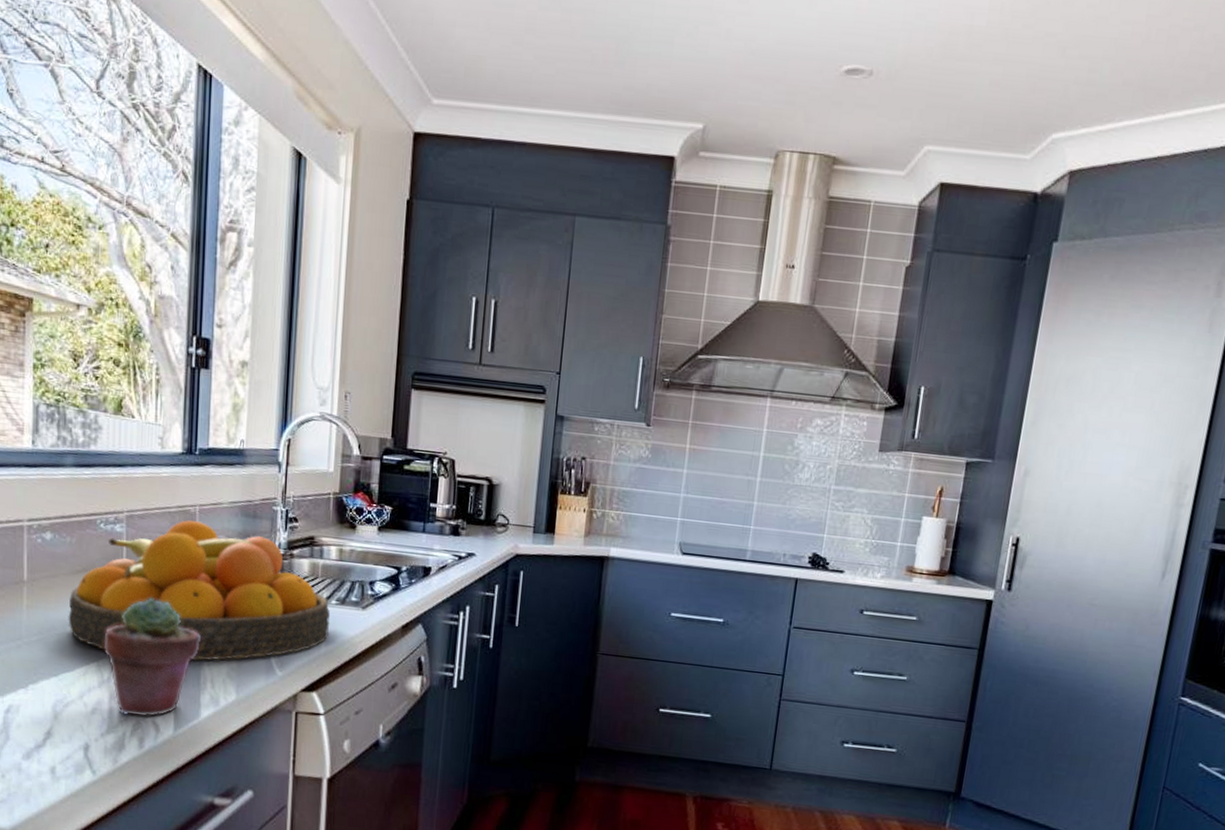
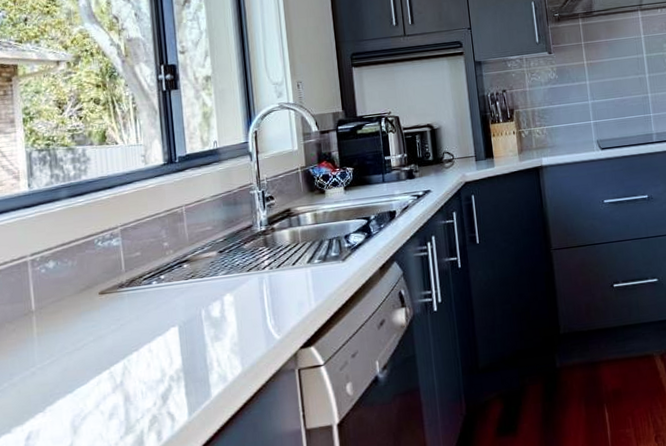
fruit bowl: present [68,520,331,661] -> none [77,219,317,356]
potted succulent: present [103,597,202,717] -> none [112,297,203,414]

